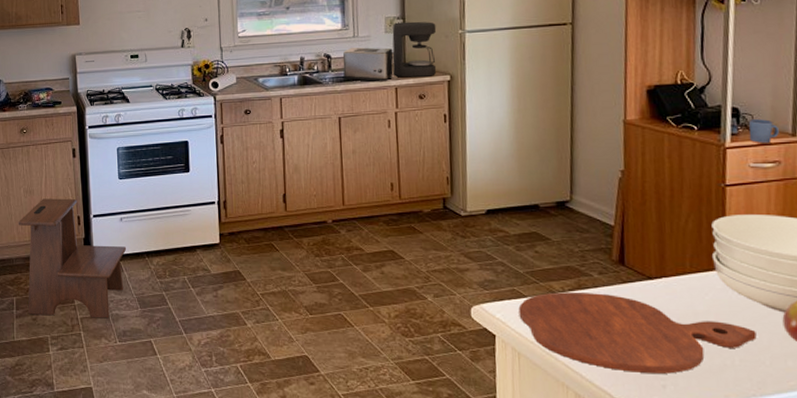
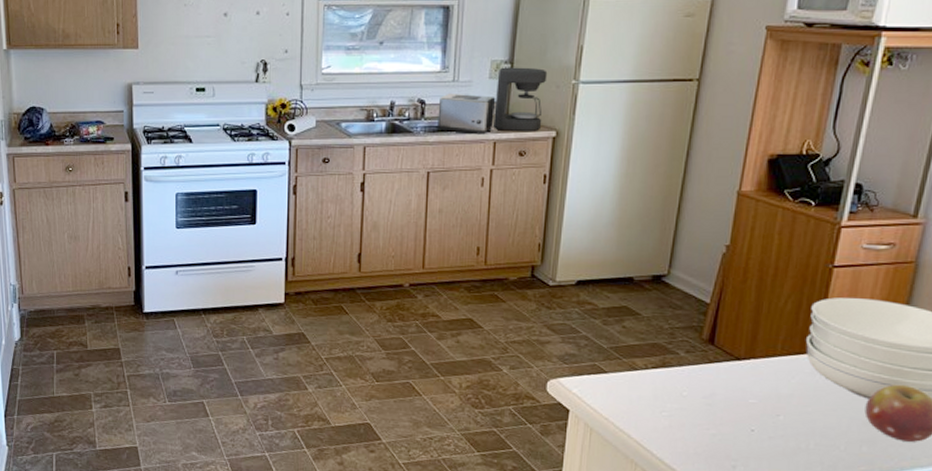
step stool: present [18,198,127,319] -> none [60,246,182,377]
cutting board: present [518,292,757,374] -> none [596,369,837,455]
mug: present [748,118,779,144] -> none [867,196,901,225]

